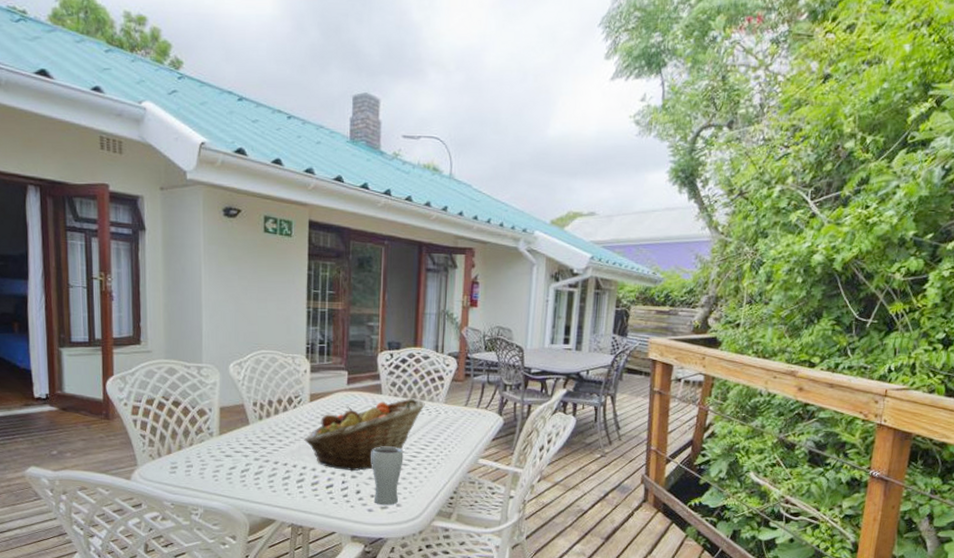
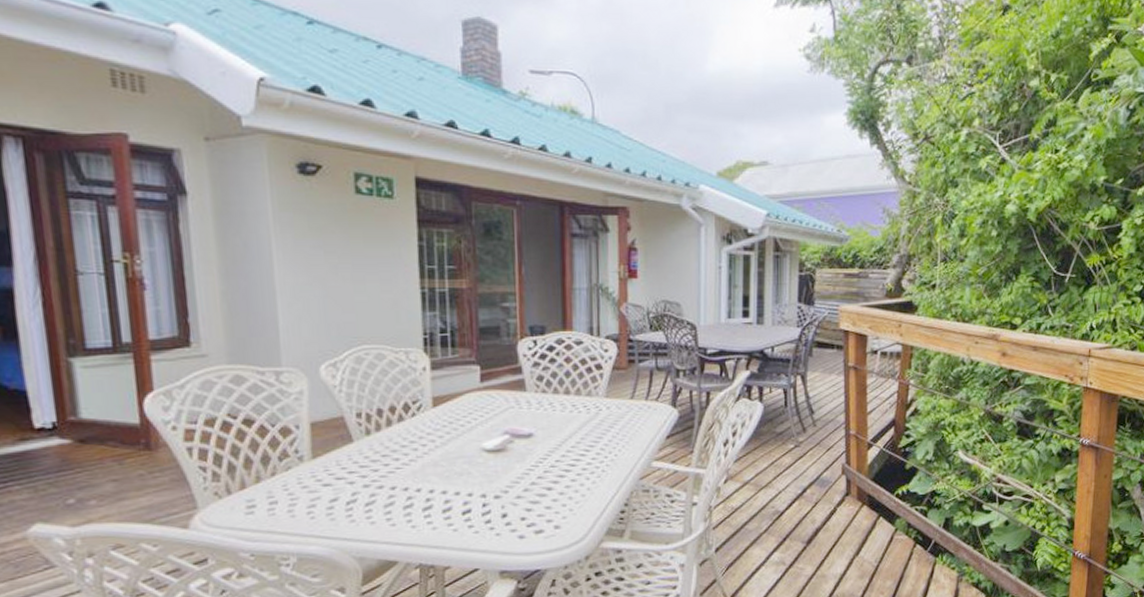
fruit basket: present [304,398,425,472] -> none [429,393,582,491]
drinking glass: present [371,447,404,506] -> none [517,456,559,530]

